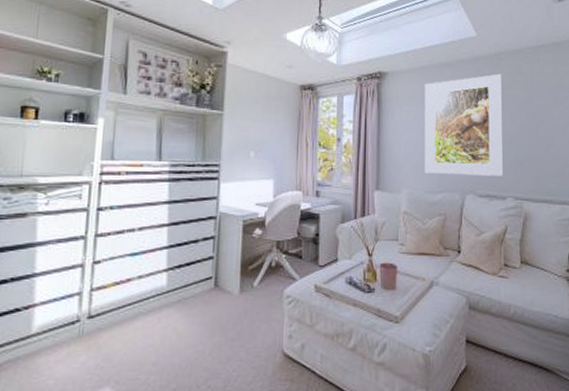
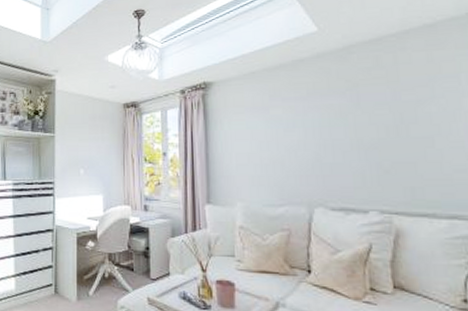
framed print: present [424,73,504,176] -> none [256,69,362,187]

